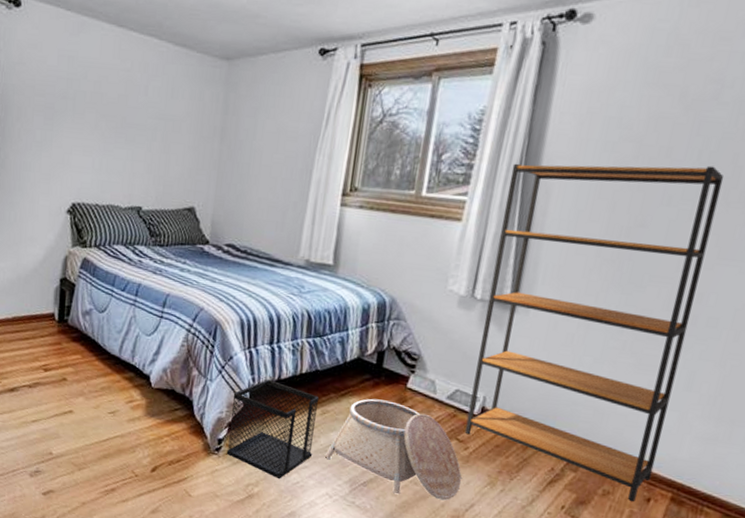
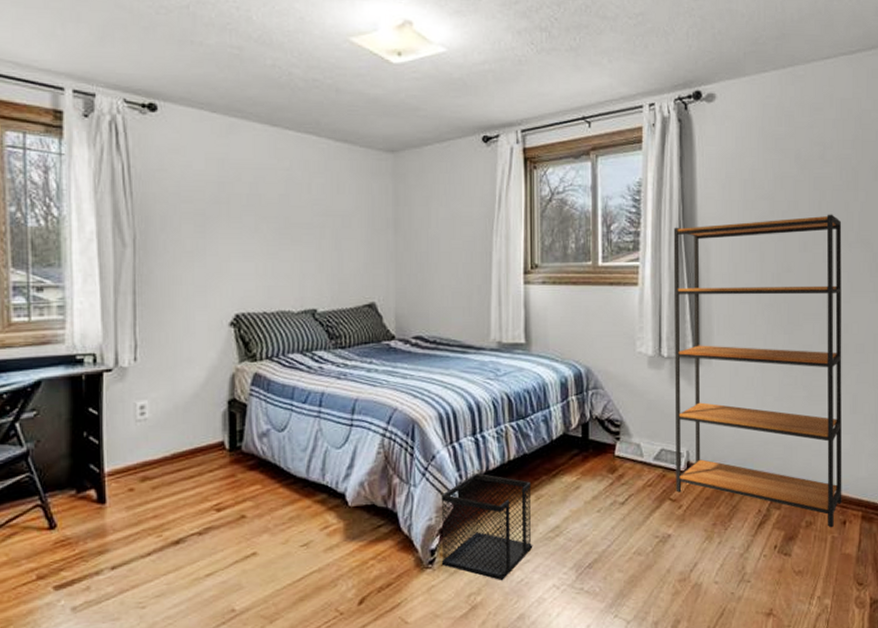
basket: present [324,398,462,501] -> none [545,473,682,570]

